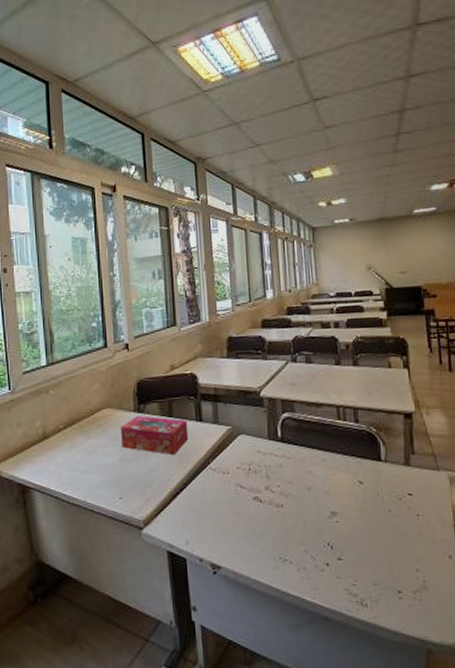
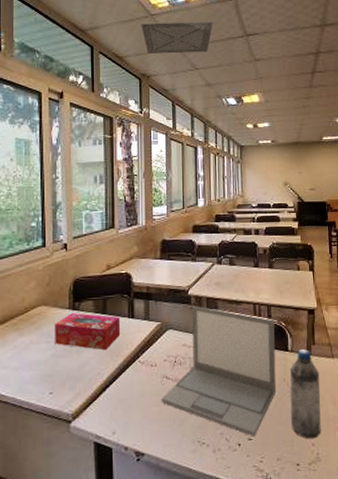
ceiling vent: none [193,90,274,135] -> present [141,21,214,54]
laptop: none [236,409,369,557] -> present [161,306,277,437]
water bottle: none [385,458,427,564] -> present [290,348,321,439]

